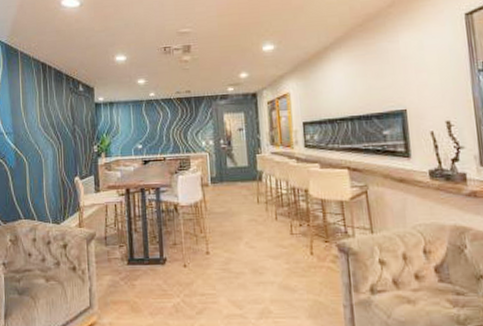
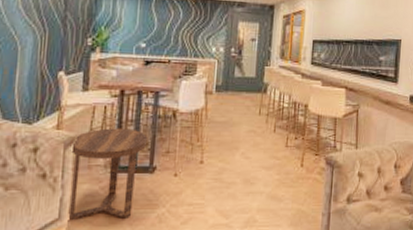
side table: none [91,223,156,309] -> present [68,128,148,221]

